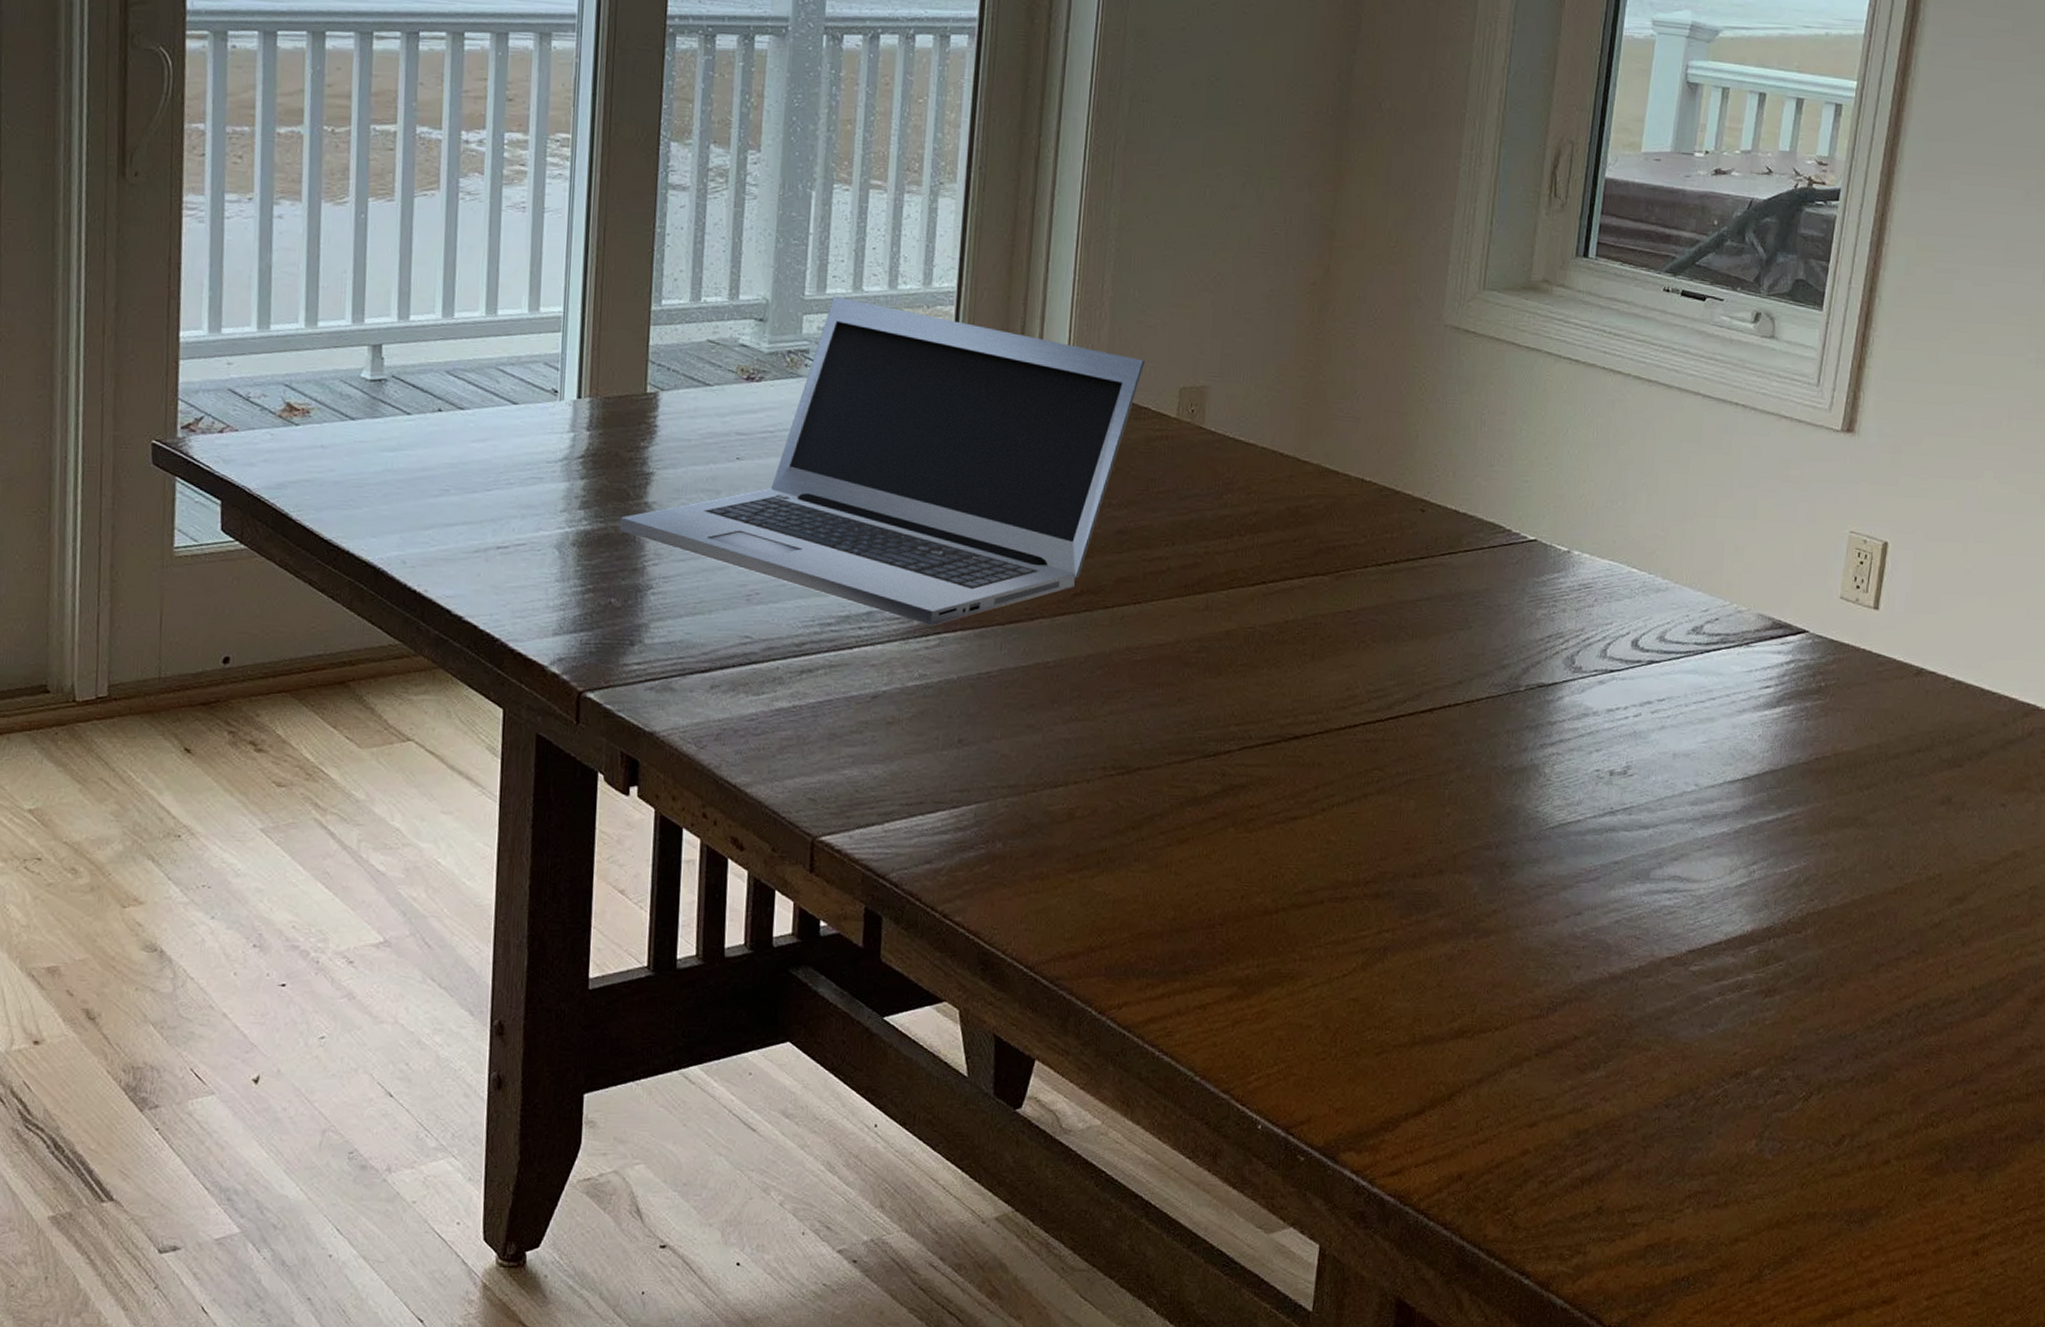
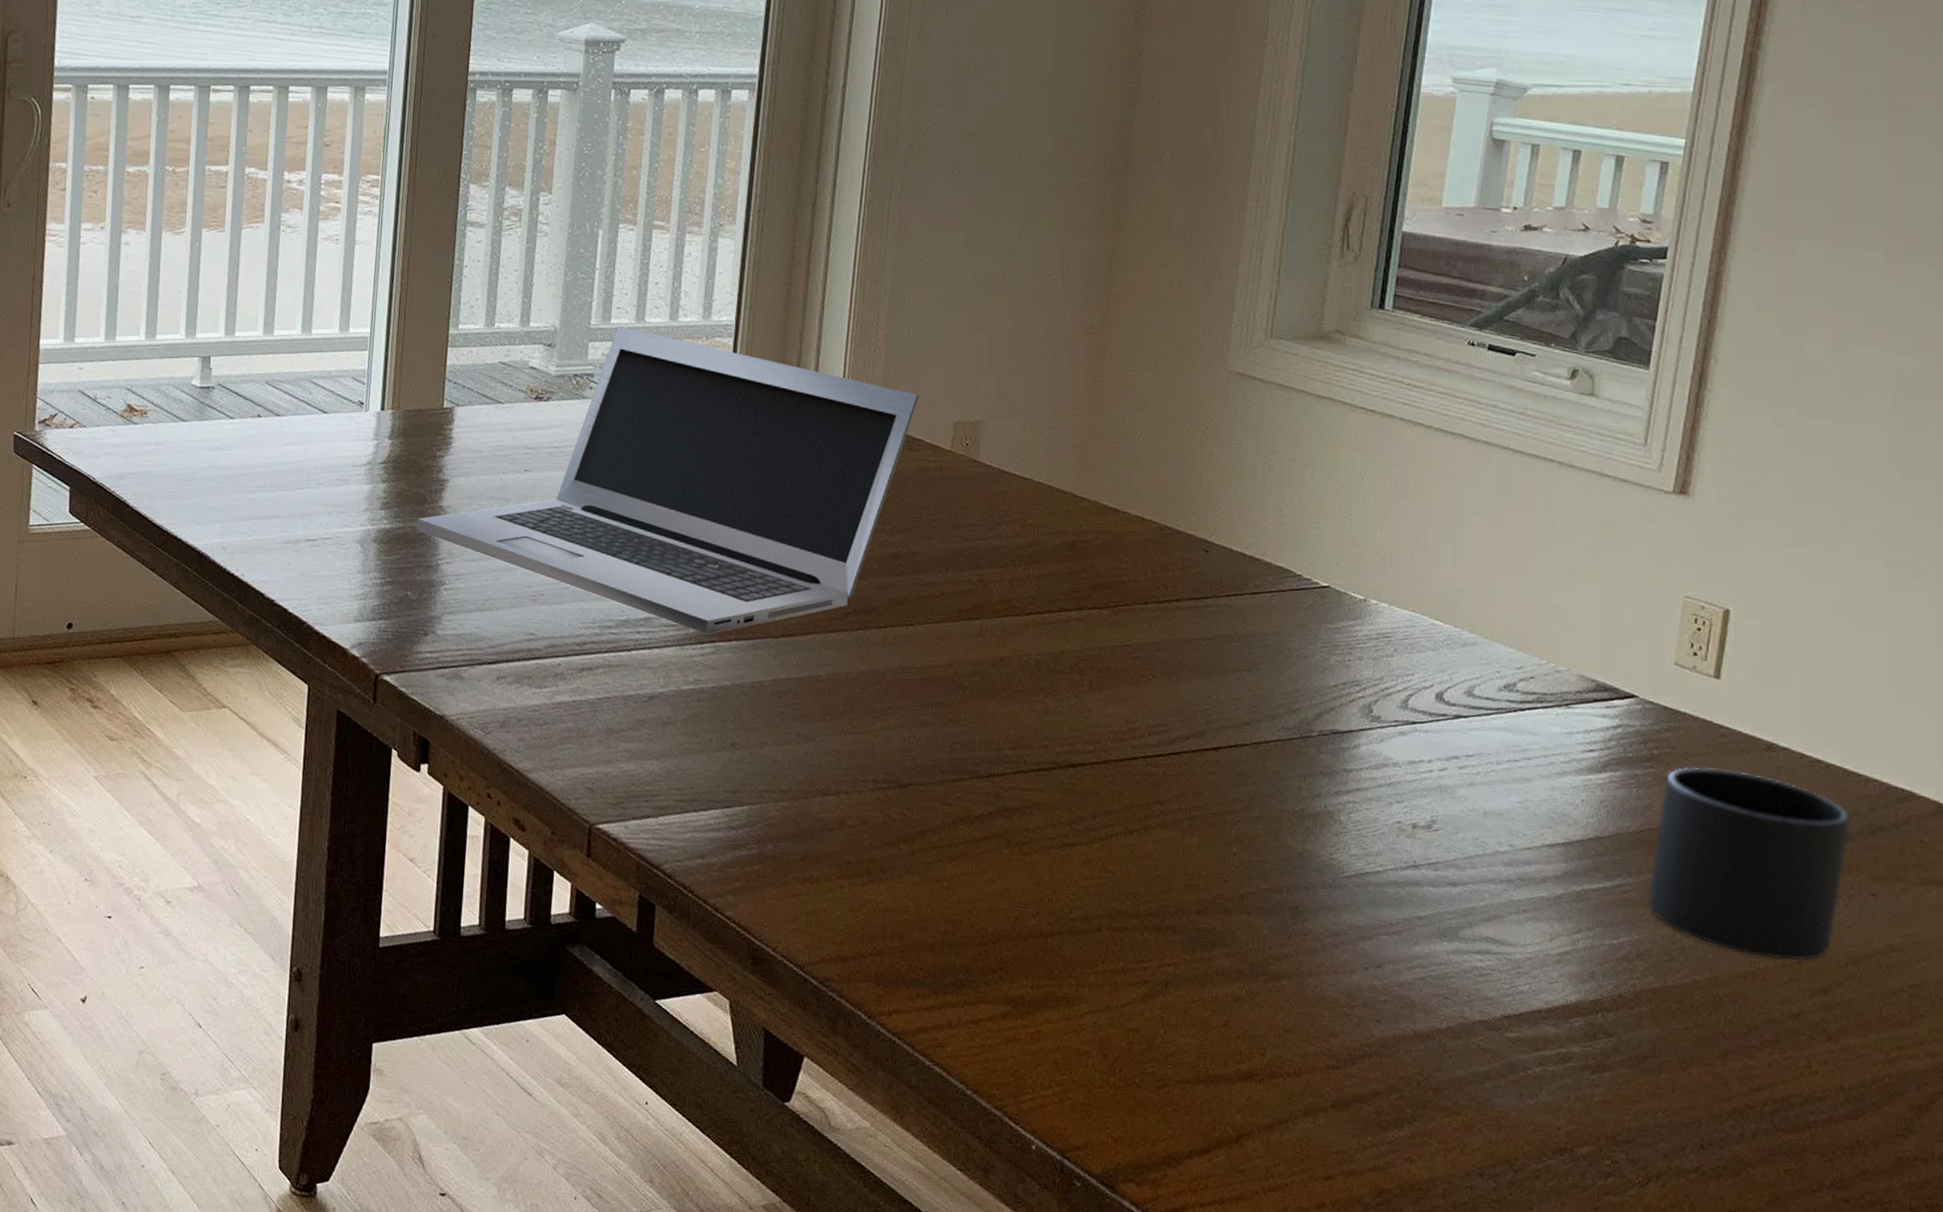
mug: none [1814,695,1986,873] -> present [1647,767,1852,961]

